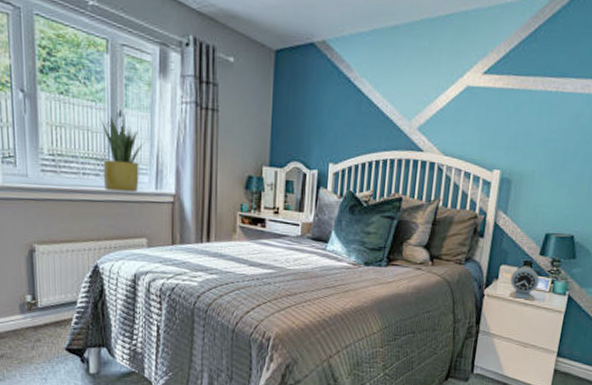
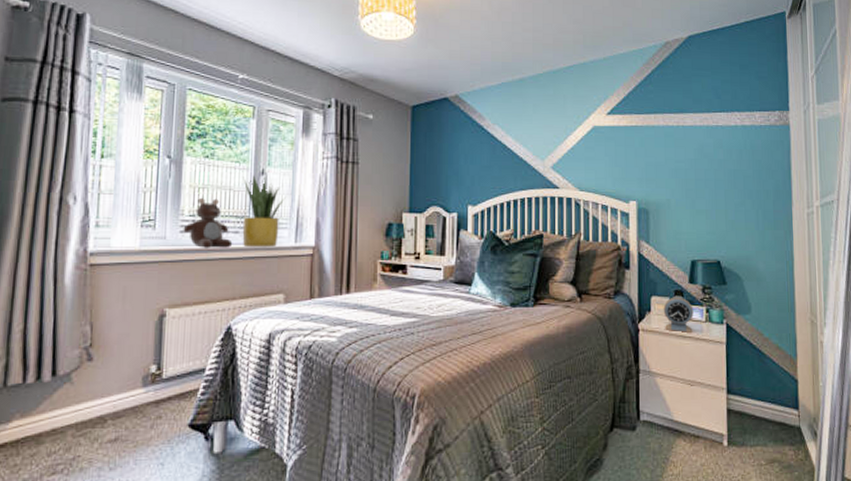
teddy bear: none [44,137,94,190] -> present [183,198,233,249]

